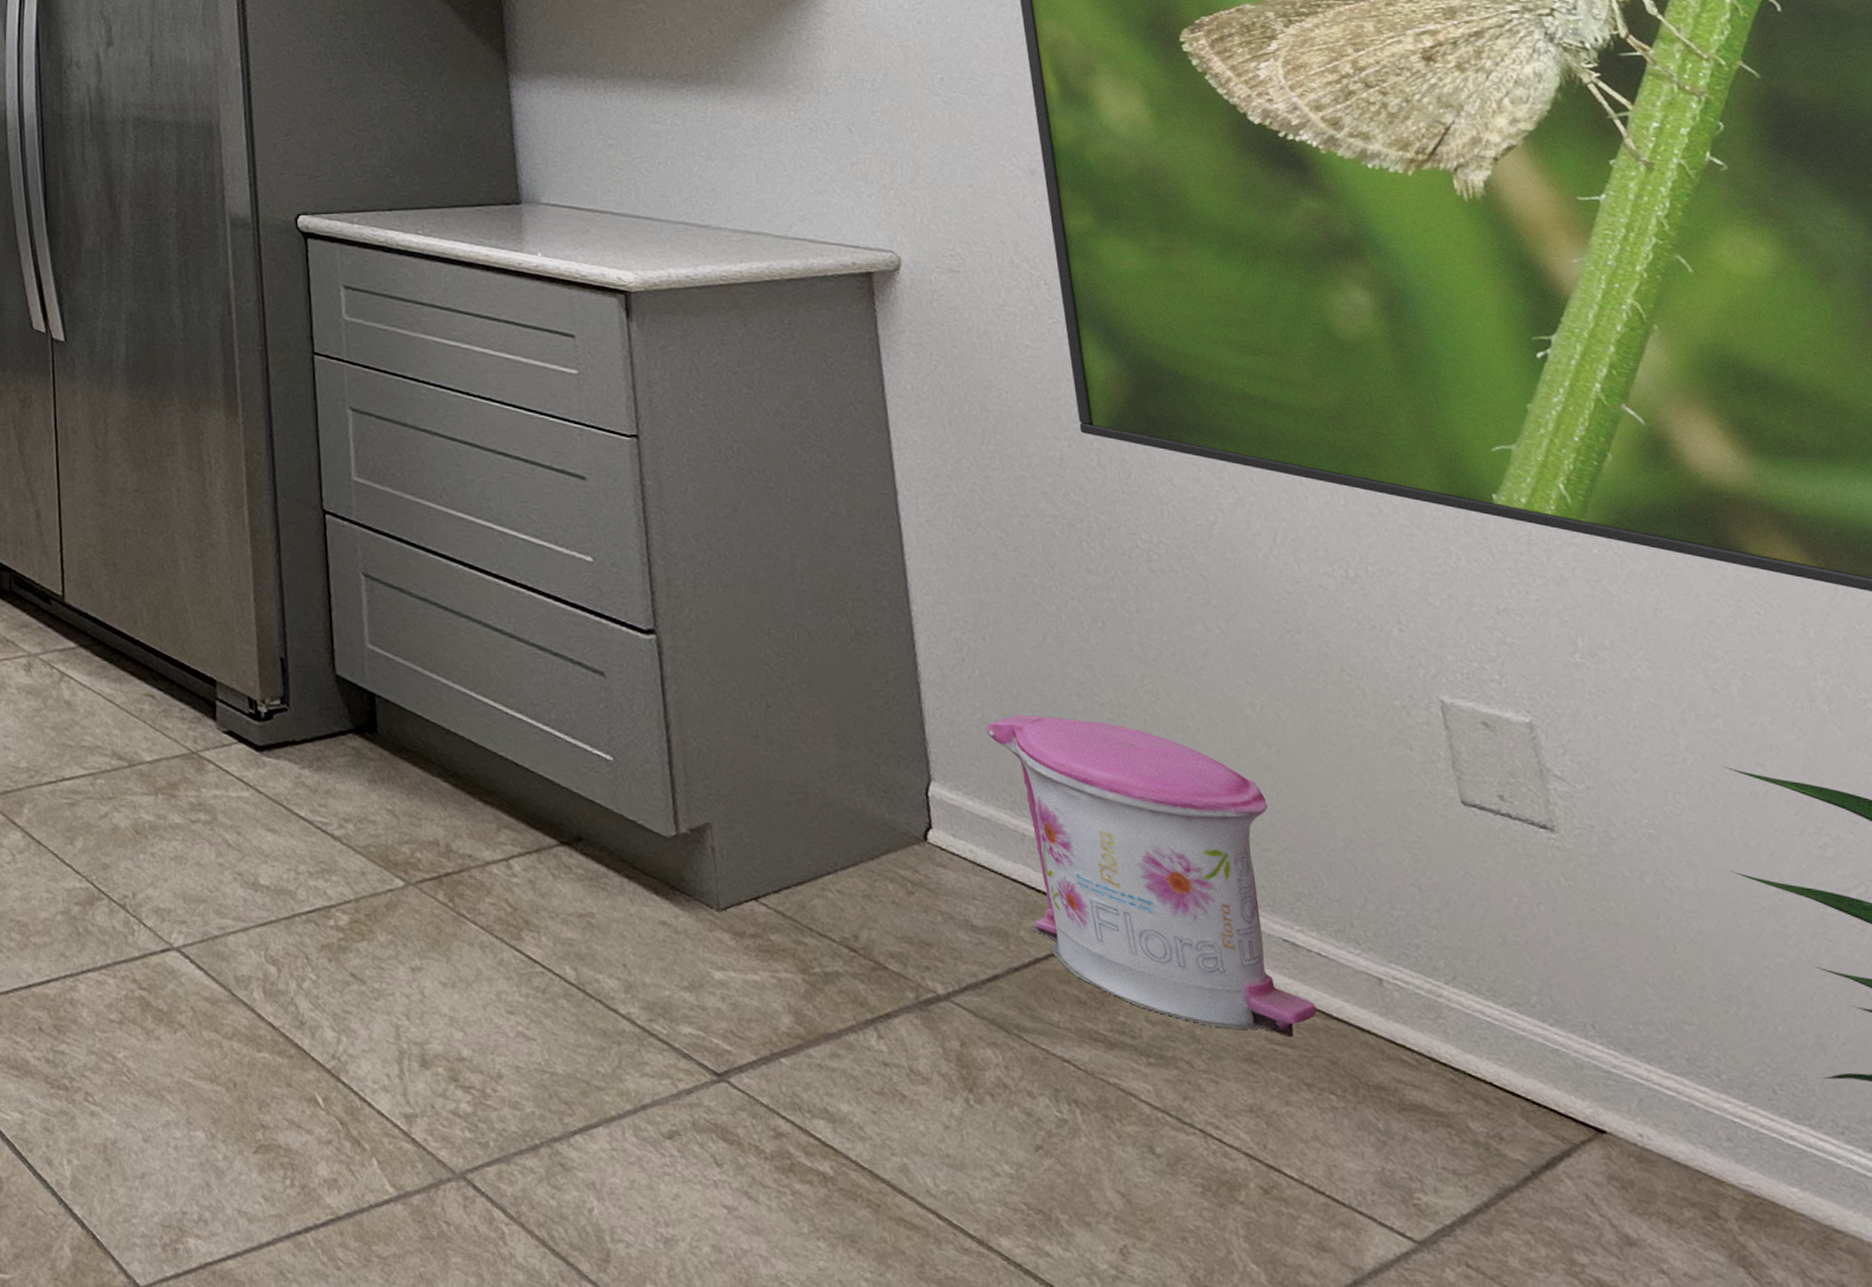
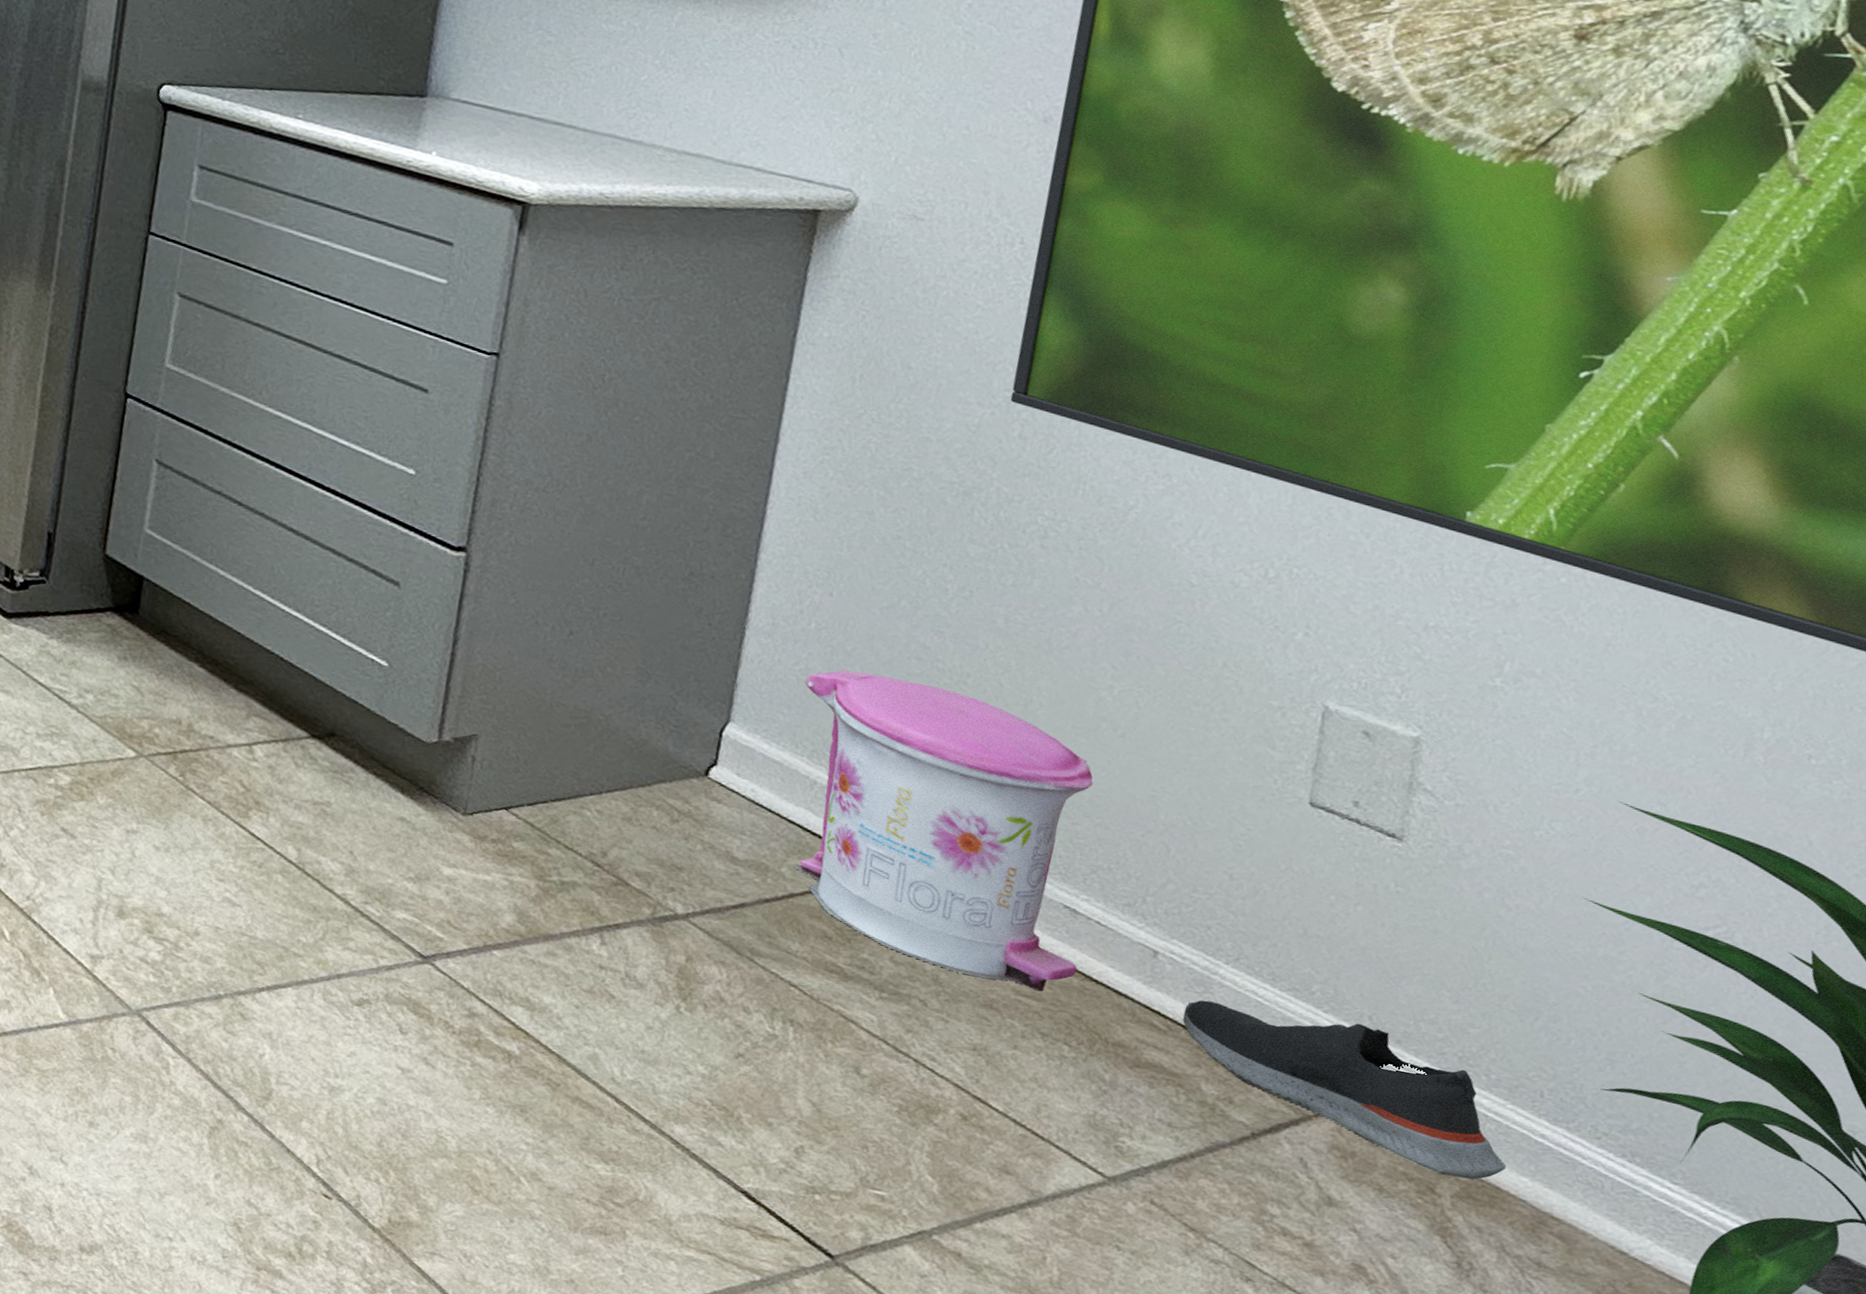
shoe: none [1425,1027,1773,1198] -> present [1182,1000,1506,1180]

